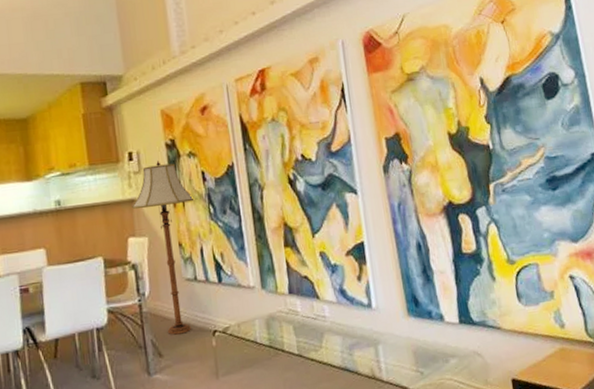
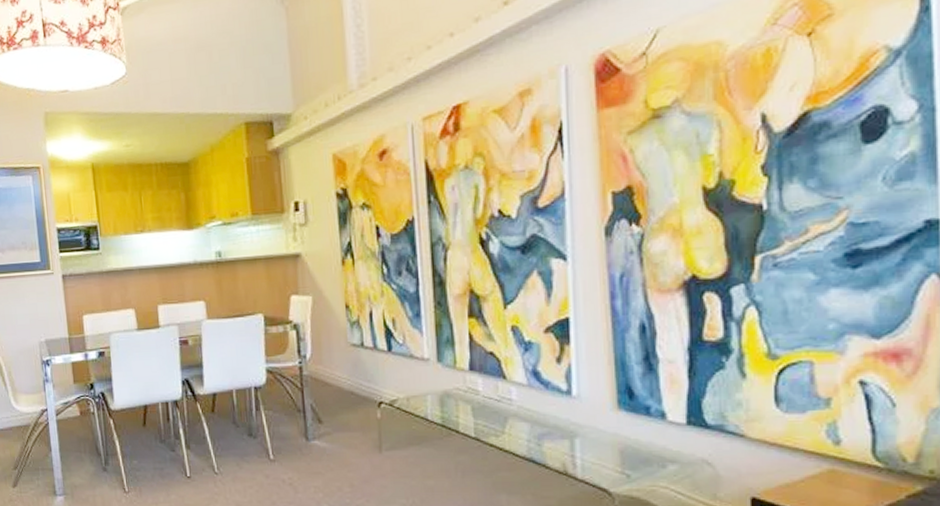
floor lamp: present [132,161,196,335] -> none [296,212,367,402]

